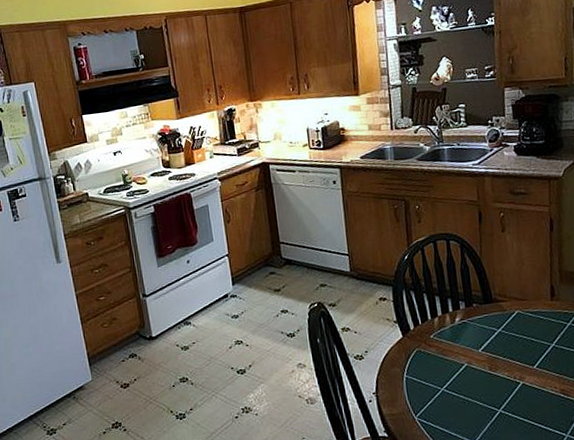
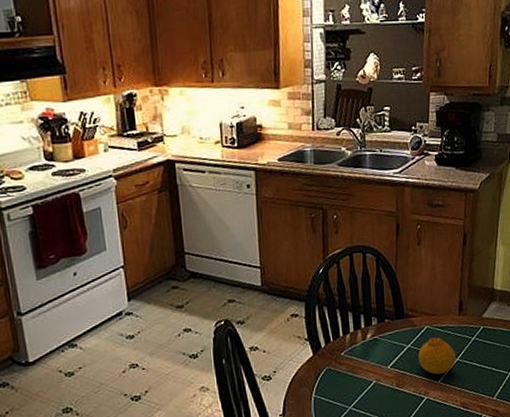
fruit: none [510,322,551,360] -> present [418,337,456,375]

